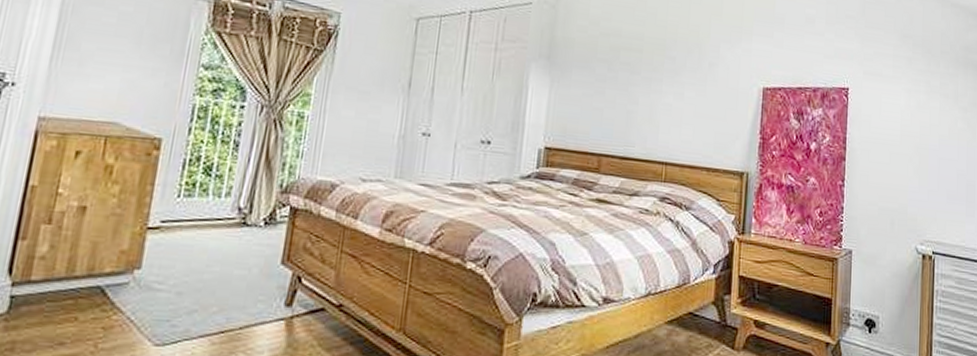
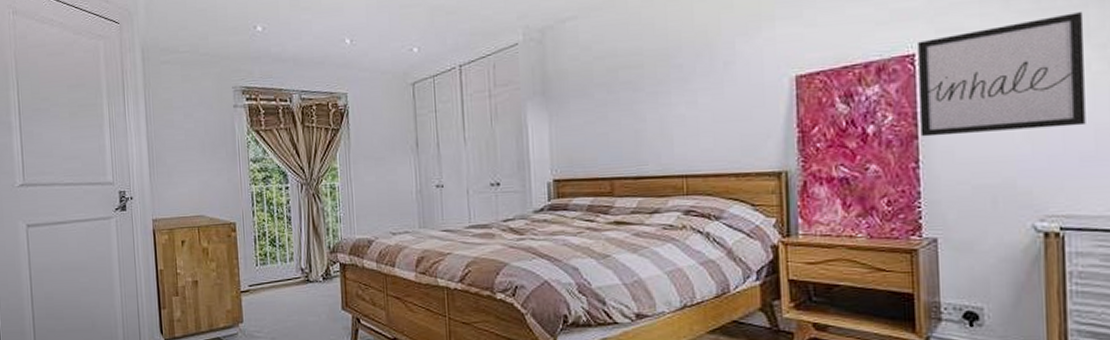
wall art: none [847,78,955,170] -> present [917,12,1086,137]

